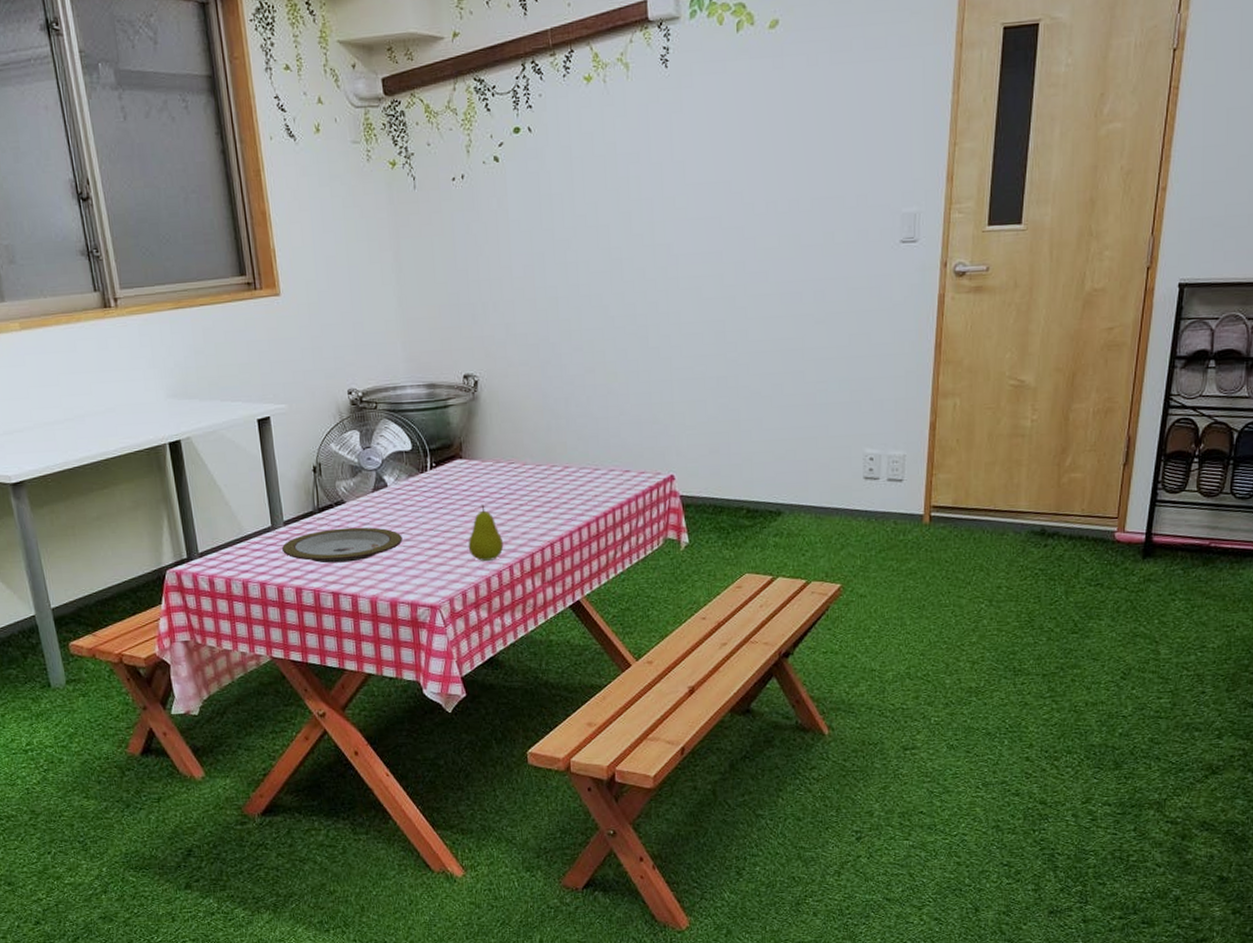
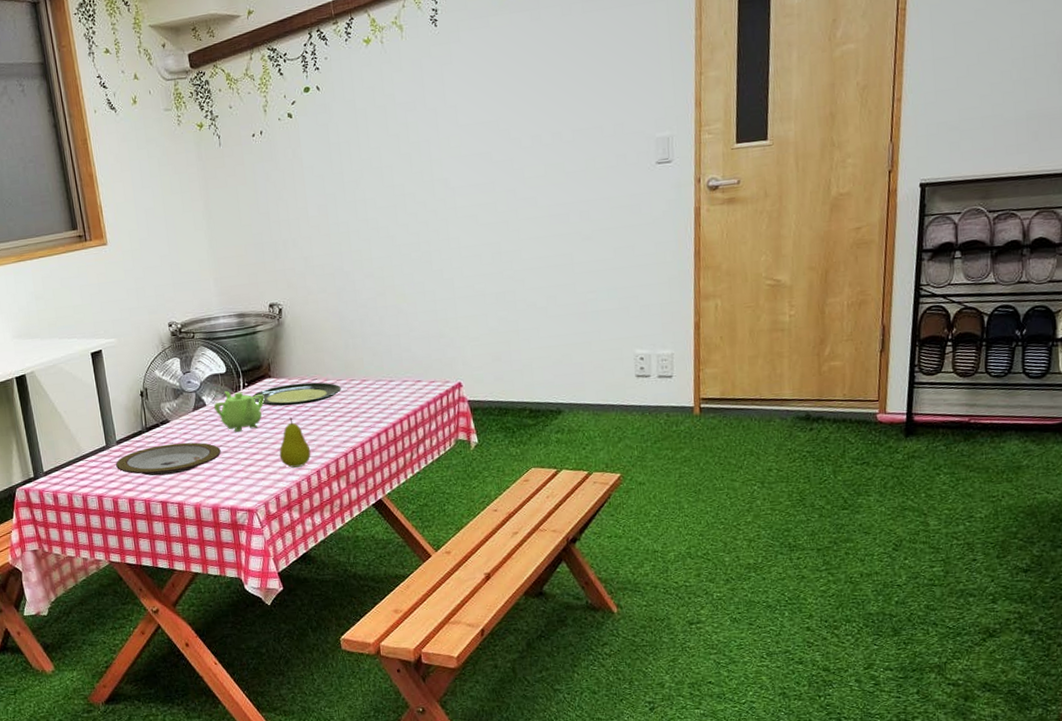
teapot: none [396,470,454,518] -> present [213,390,265,432]
plate: none [440,466,541,492] -> present [252,382,341,406]

